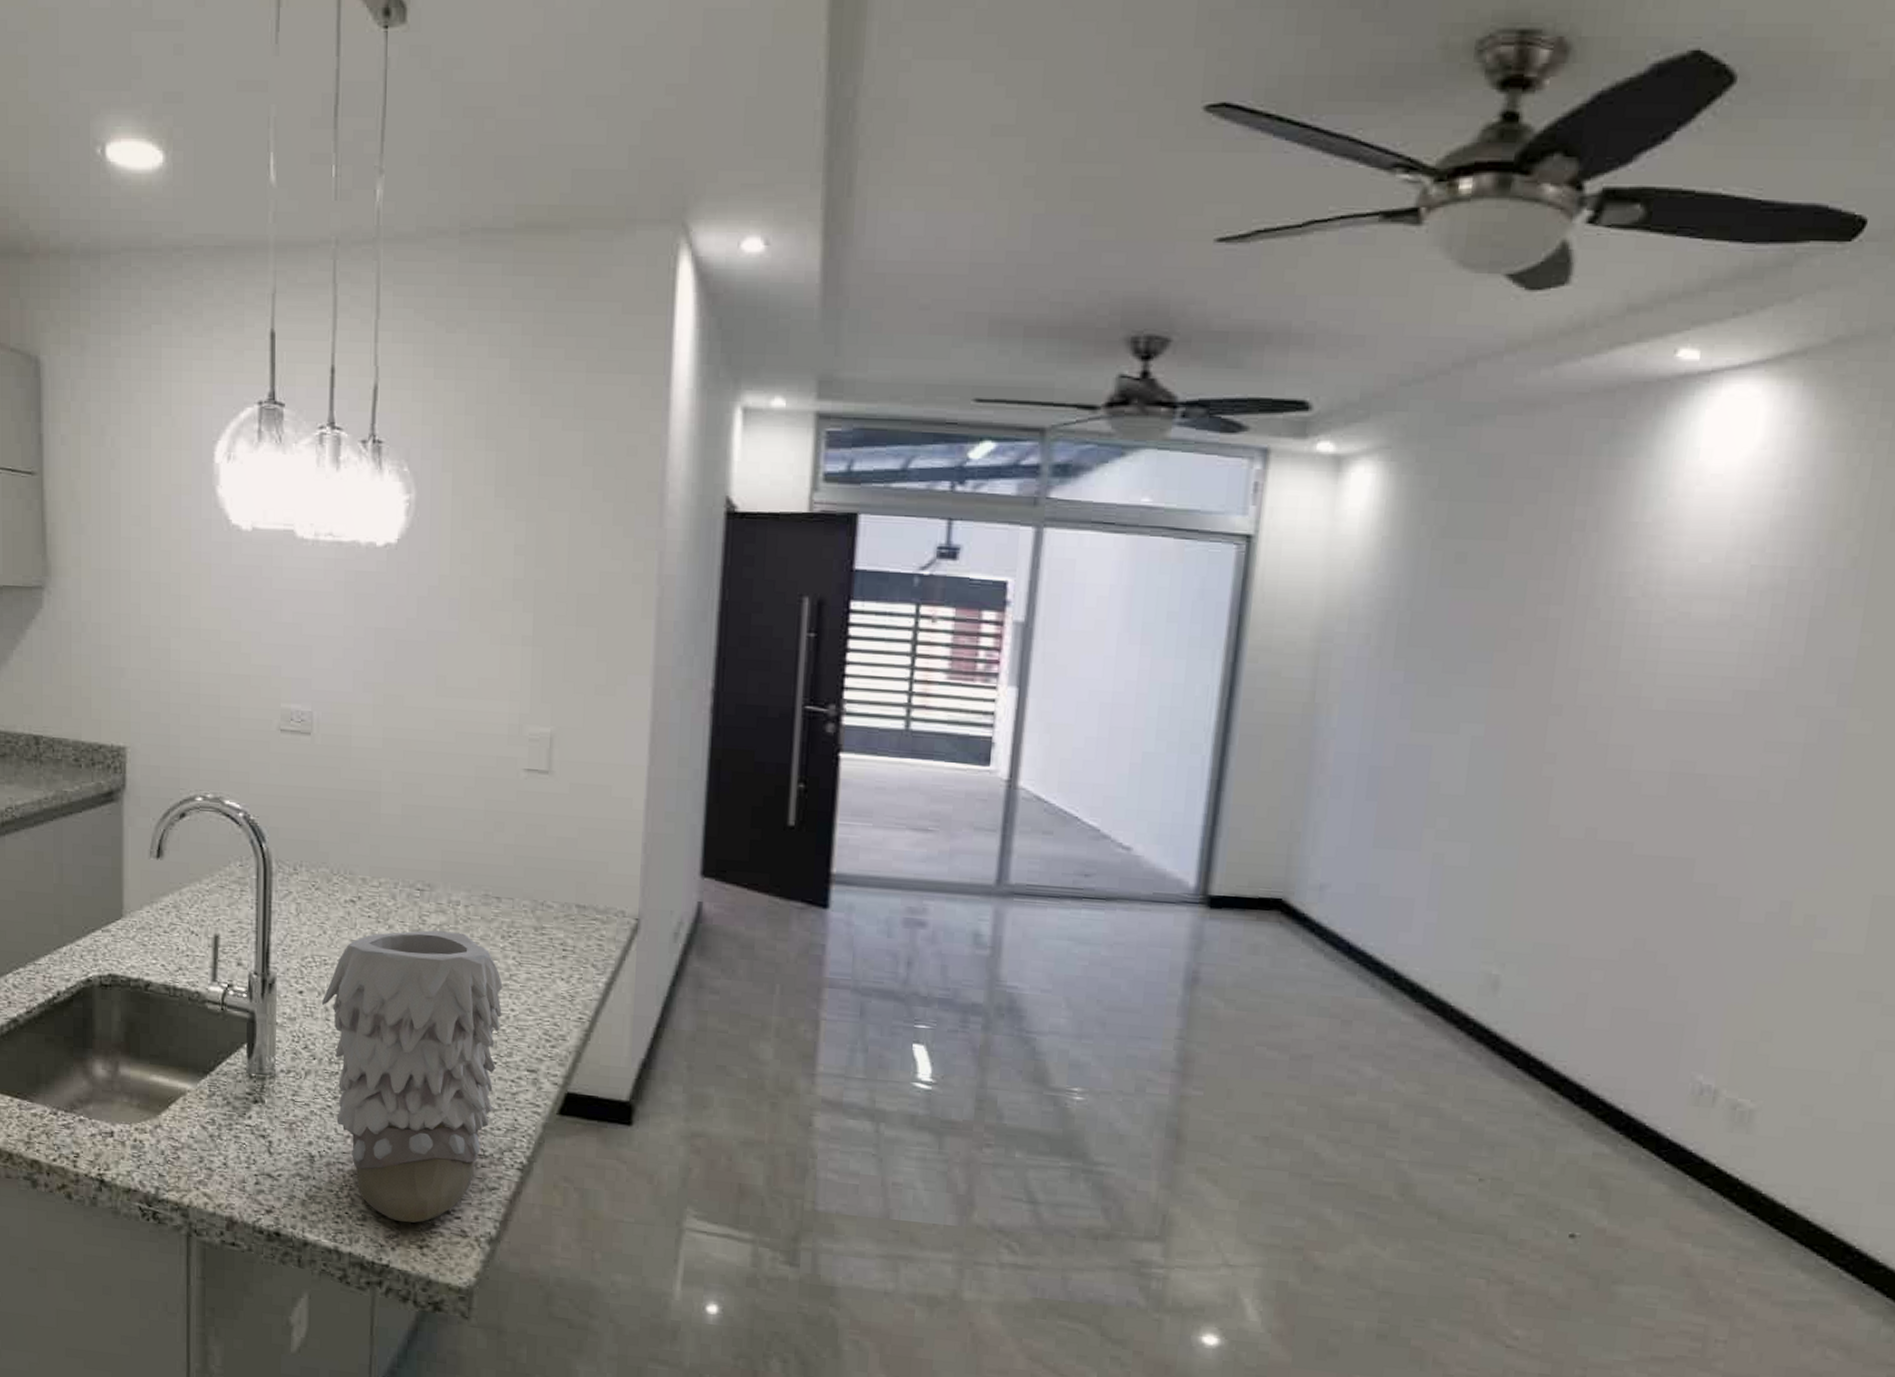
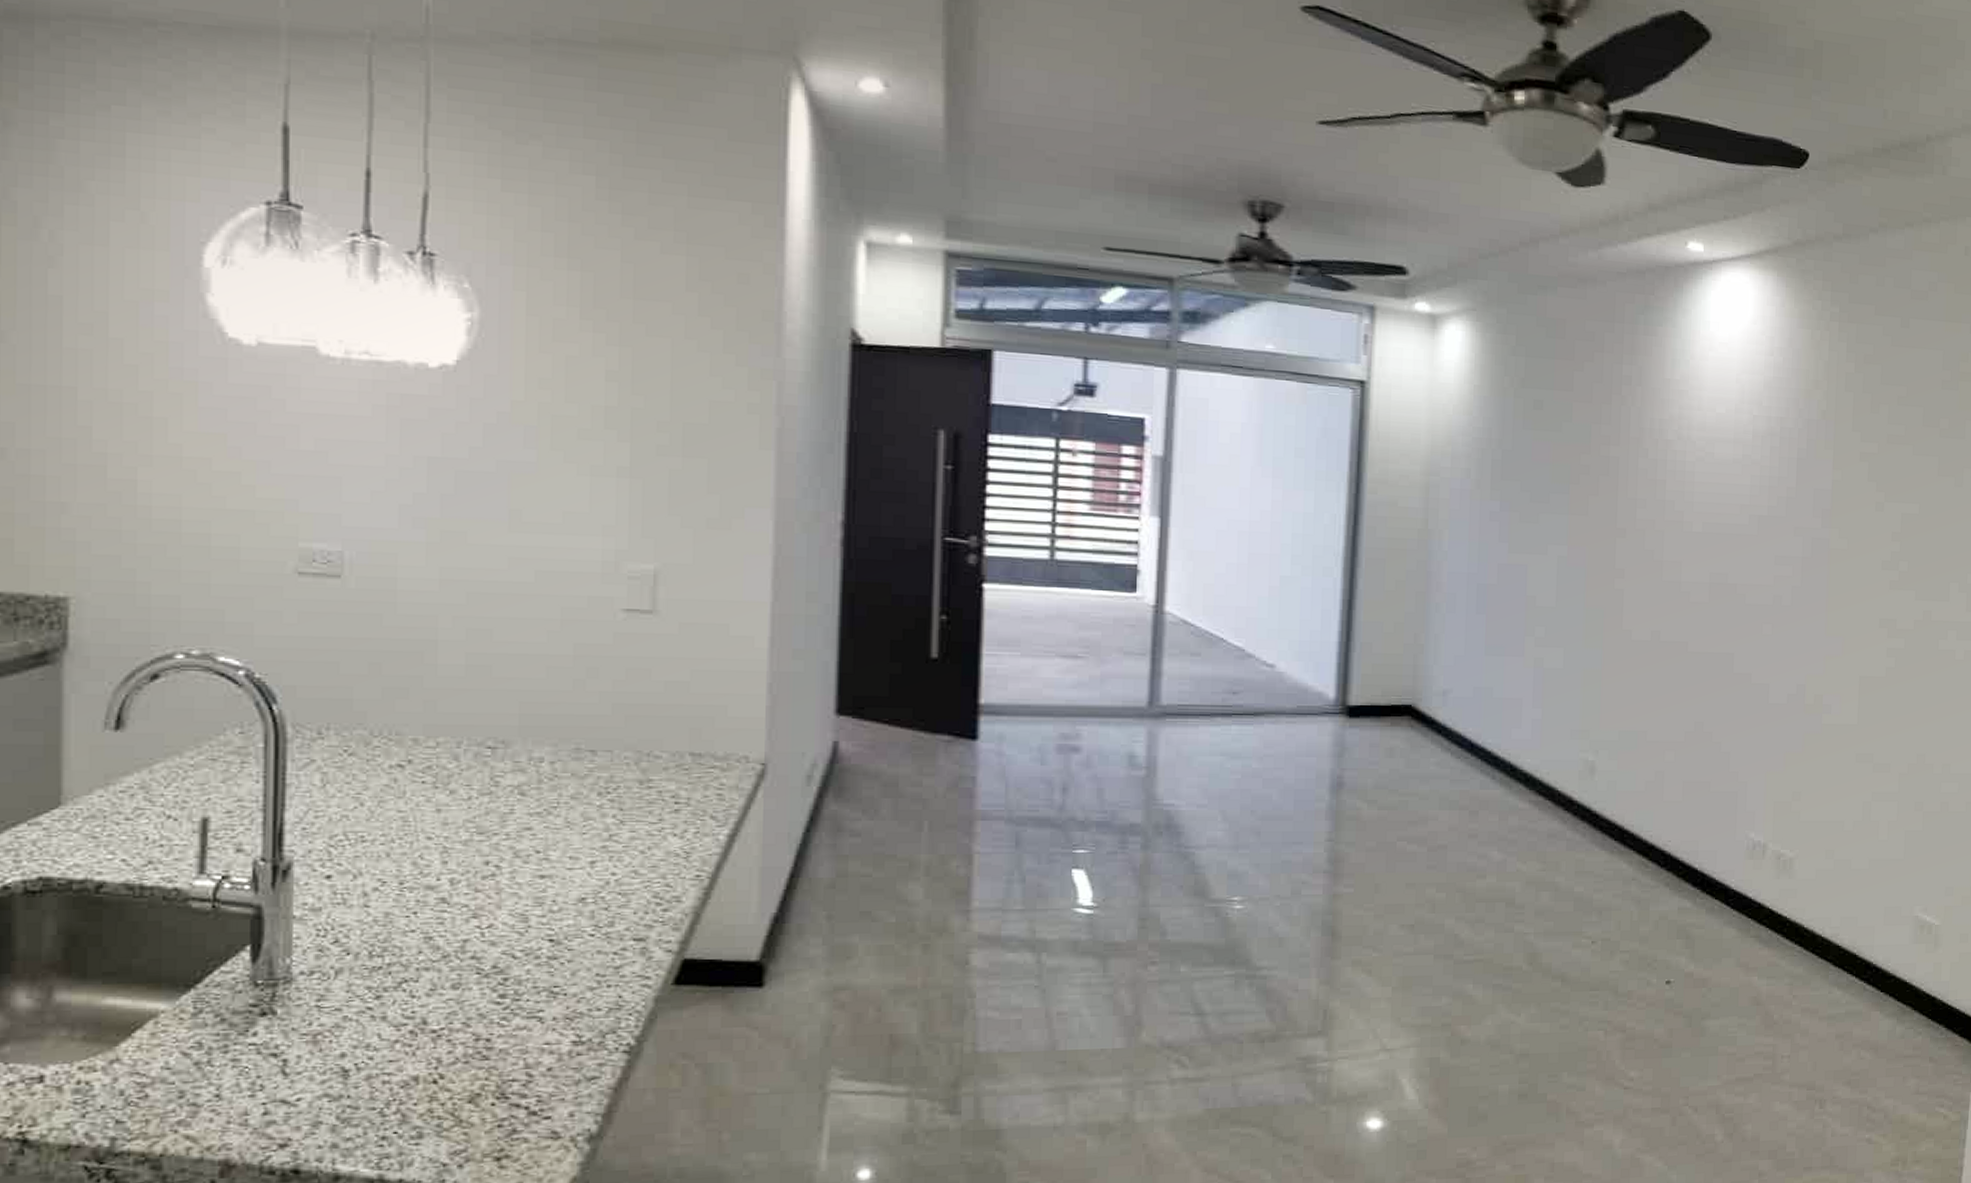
vase: present [321,930,503,1223] -> none [357,792,601,1132]

